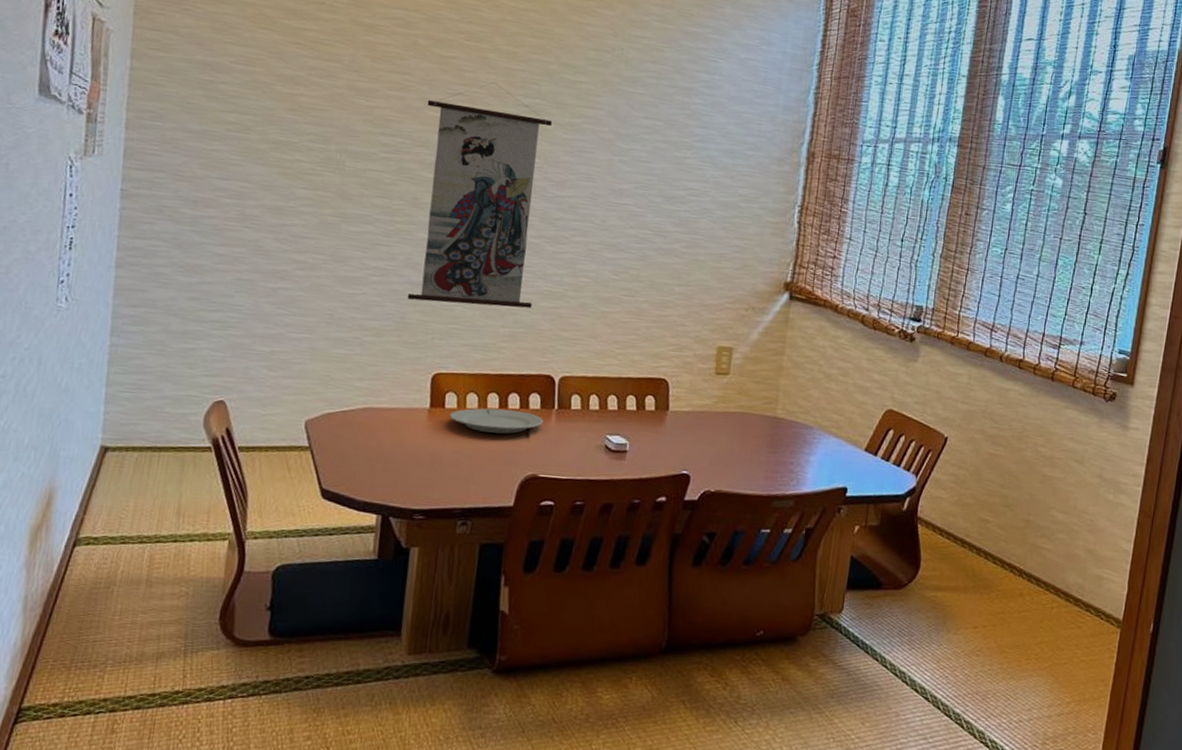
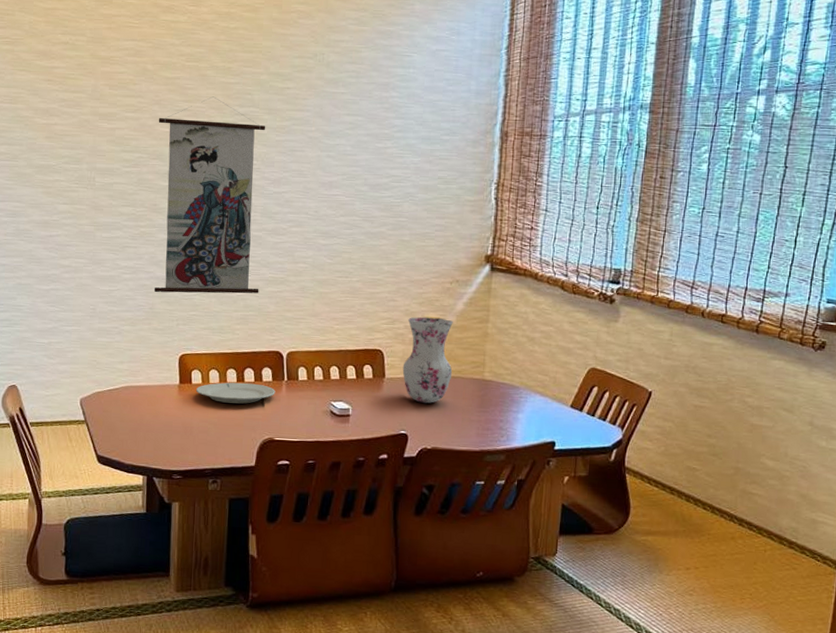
vase: none [688,345,747,441] -> present [402,317,453,403]

